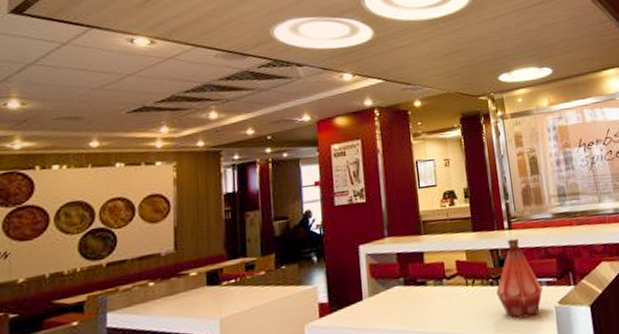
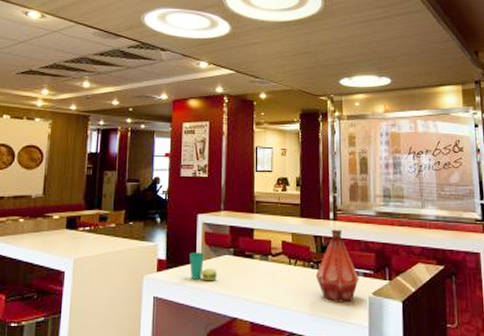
cup: none [355,287,389,321] -> present [189,252,218,281]

